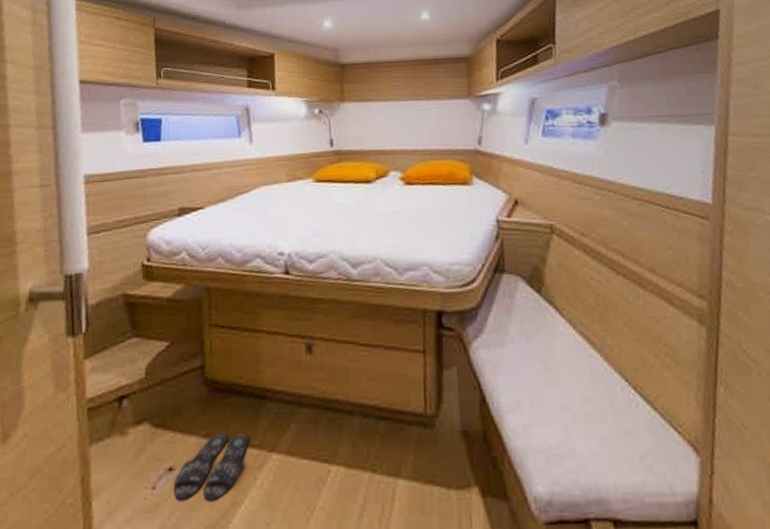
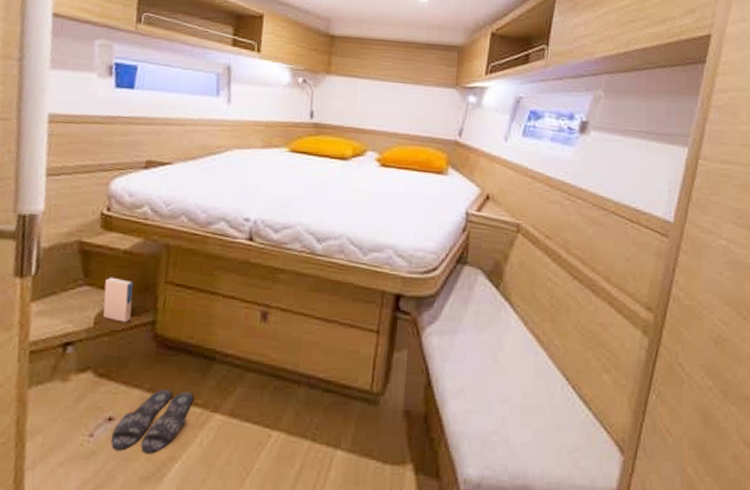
book: none [152,326,180,370] -> present [102,277,134,323]

